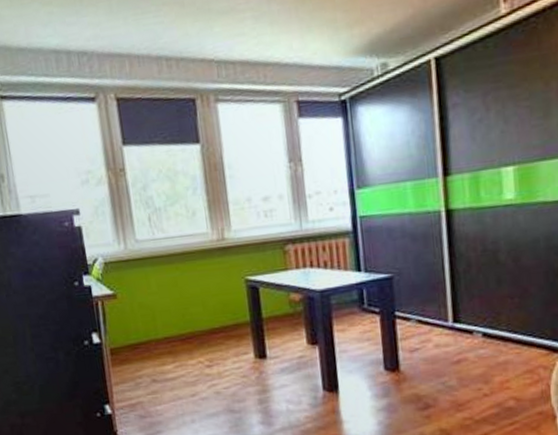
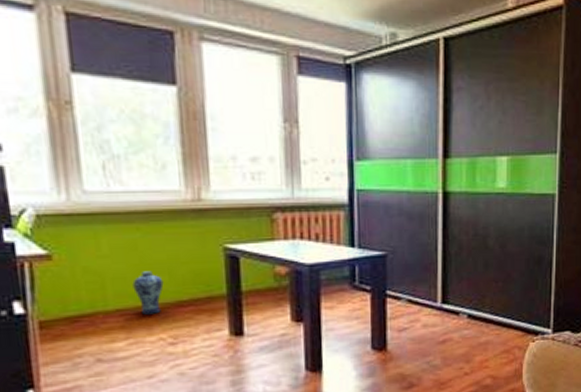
vase: none [175,303,199,341] -> present [132,271,164,315]

